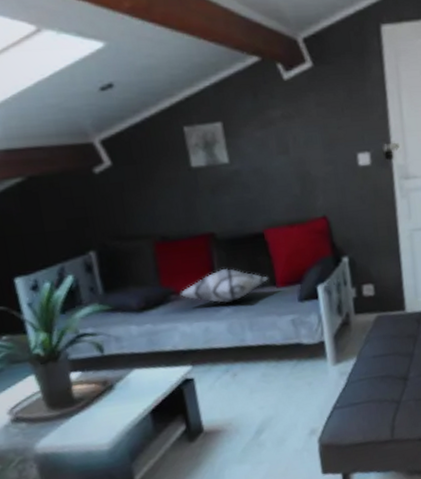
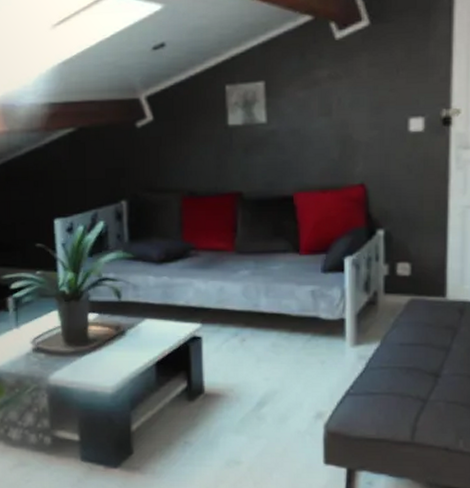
decorative pillow: present [180,268,269,304] -> none [200,230,293,265]

